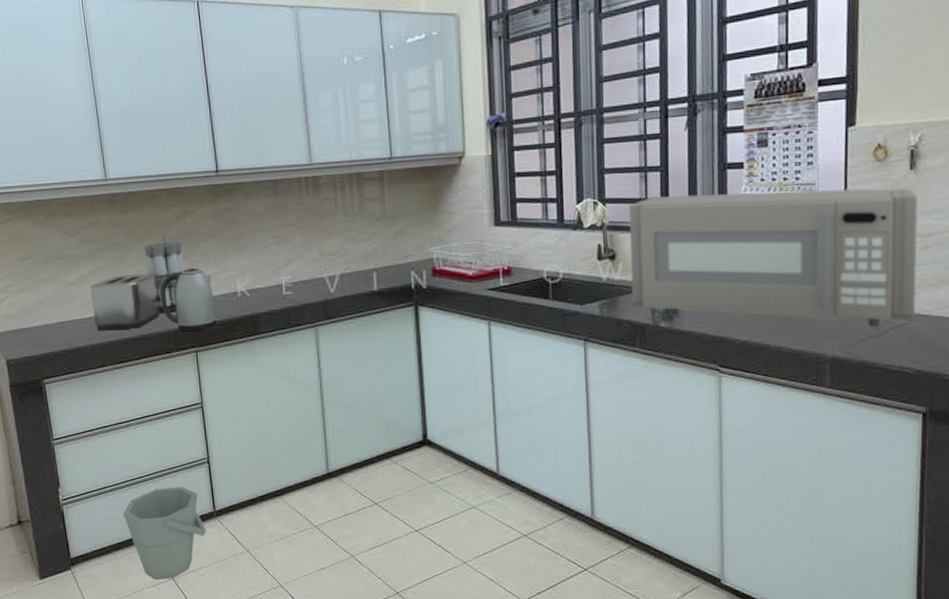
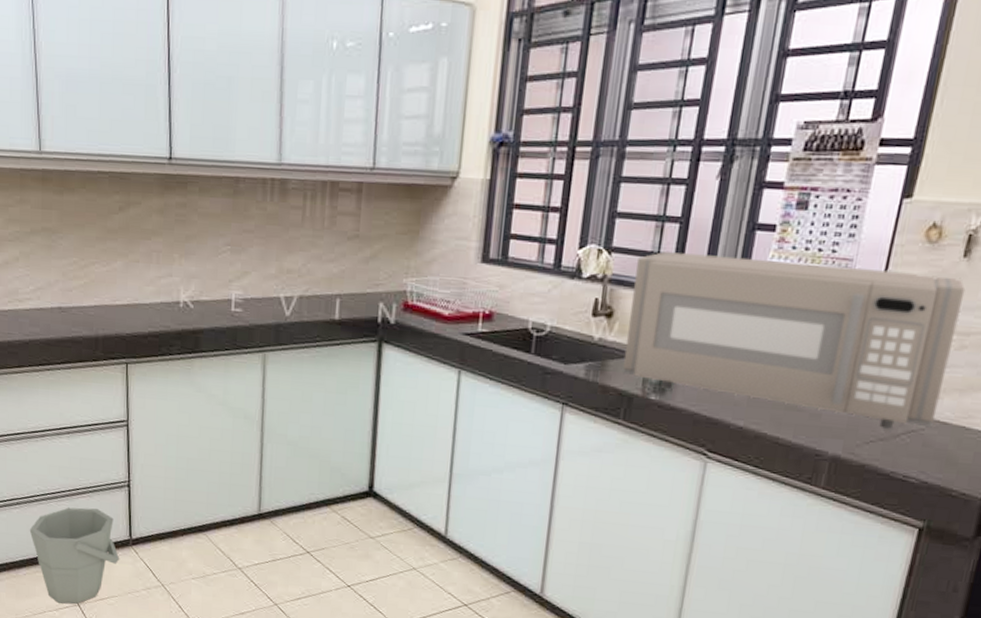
toaster: present [90,273,162,331] -> none [12,266,93,329]
spice rack: present [144,233,184,313] -> none [78,224,122,316]
kettle: present [160,268,217,332] -> none [91,268,154,341]

